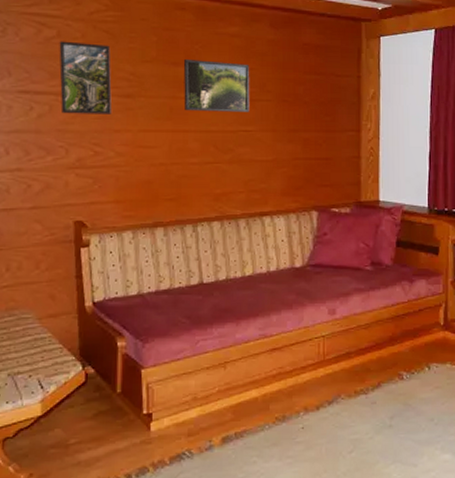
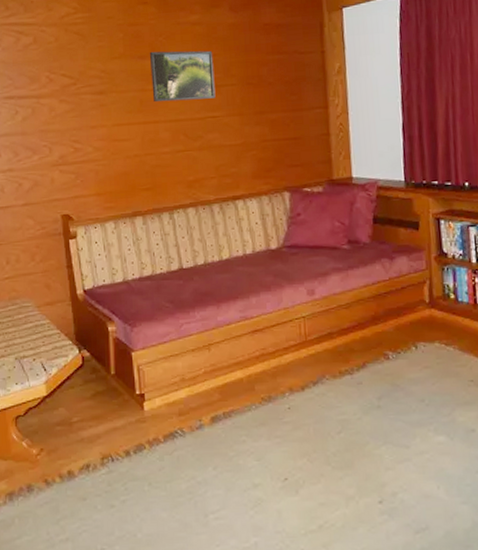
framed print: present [59,41,112,114] -> none [36,46,87,115]

